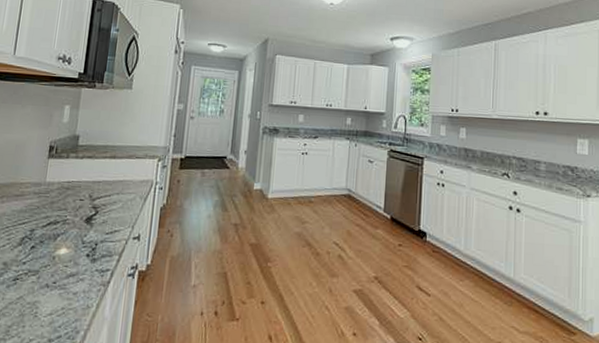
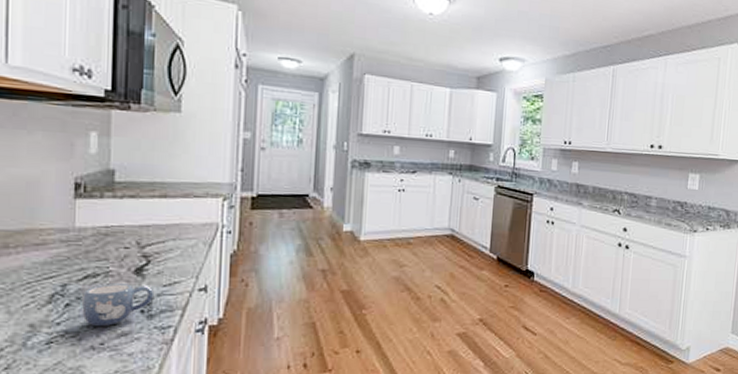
mug: none [42,230,99,267] -> present [80,283,155,326]

